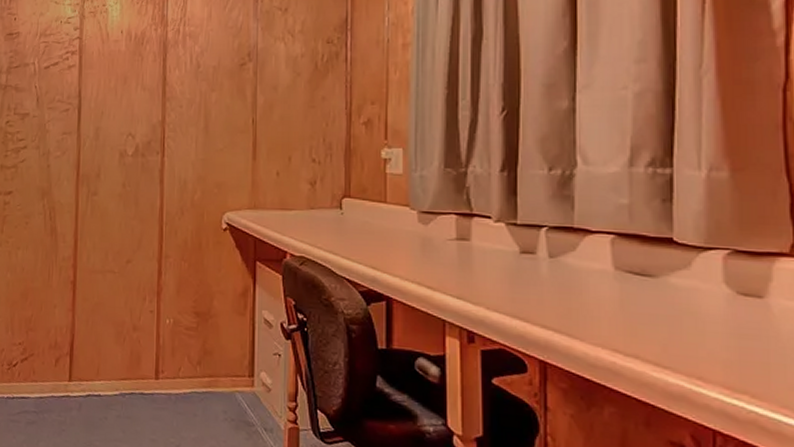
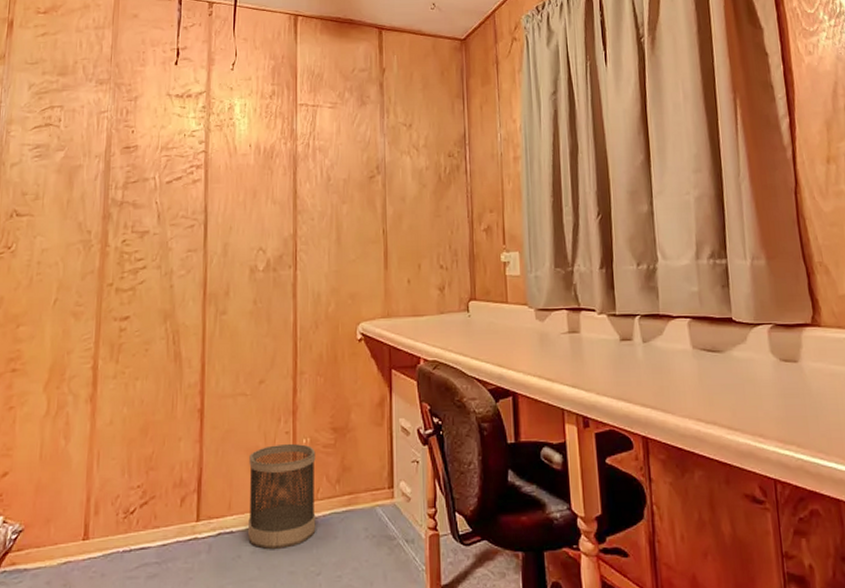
wastebasket: none [114,321,178,418] -> present [248,443,316,549]

